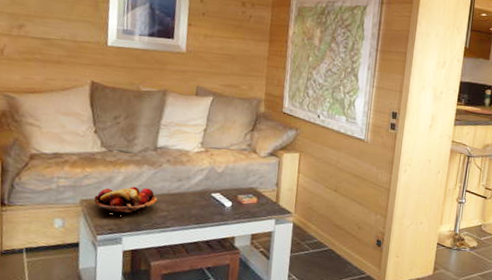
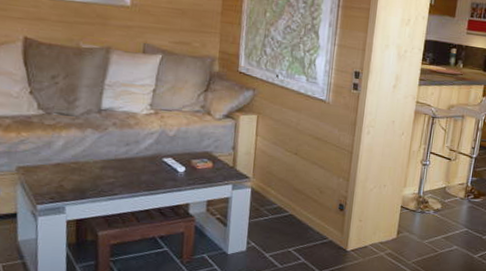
fruit basket: present [94,187,157,214] -> none [32,152,103,181]

